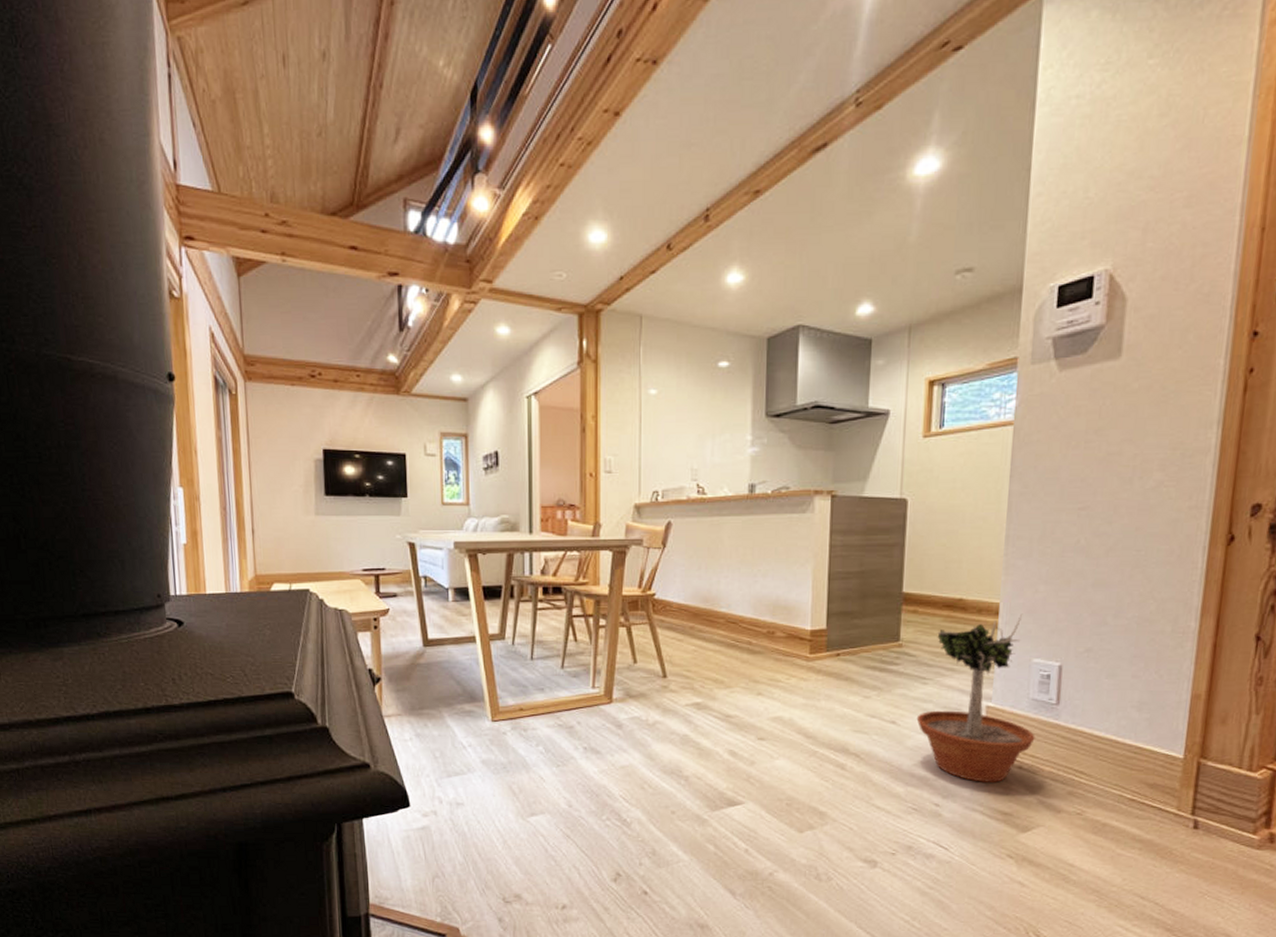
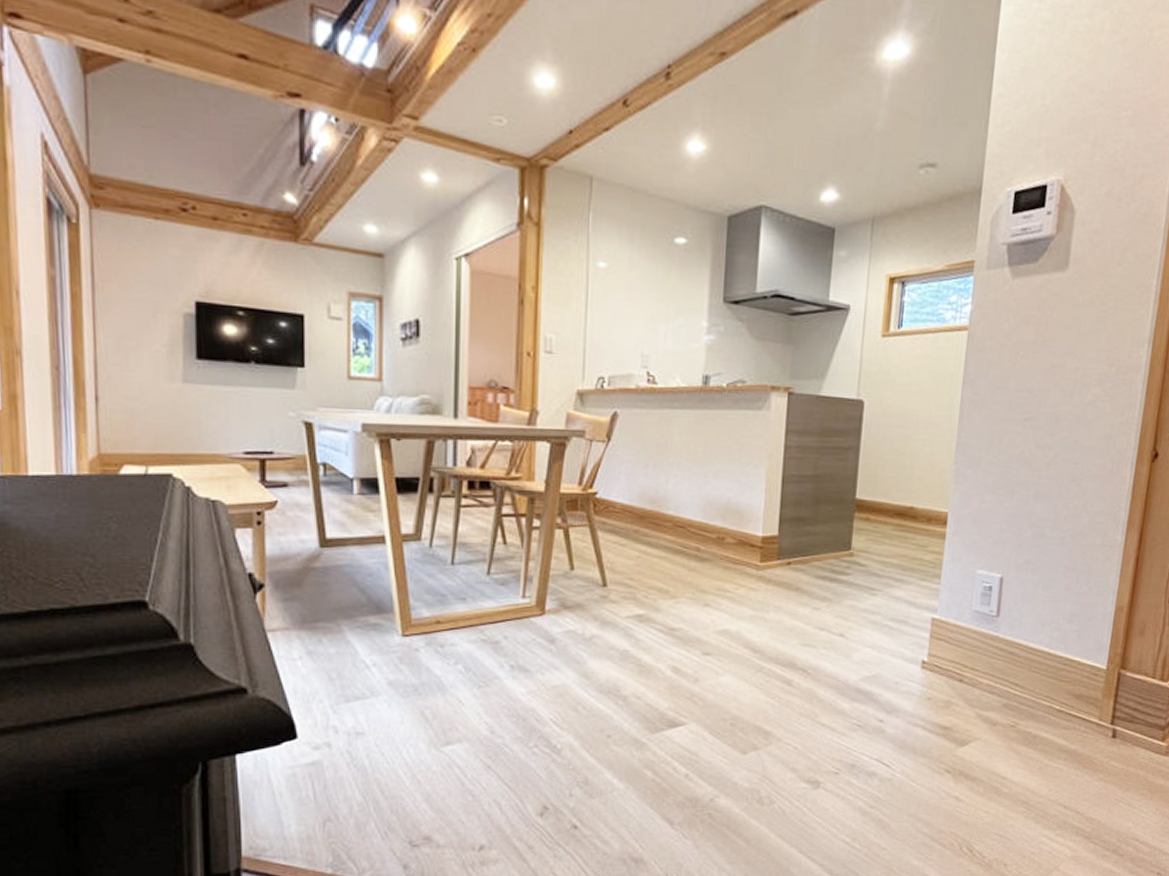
potted tree: present [916,613,1035,782] -> none [864,524,976,696]

